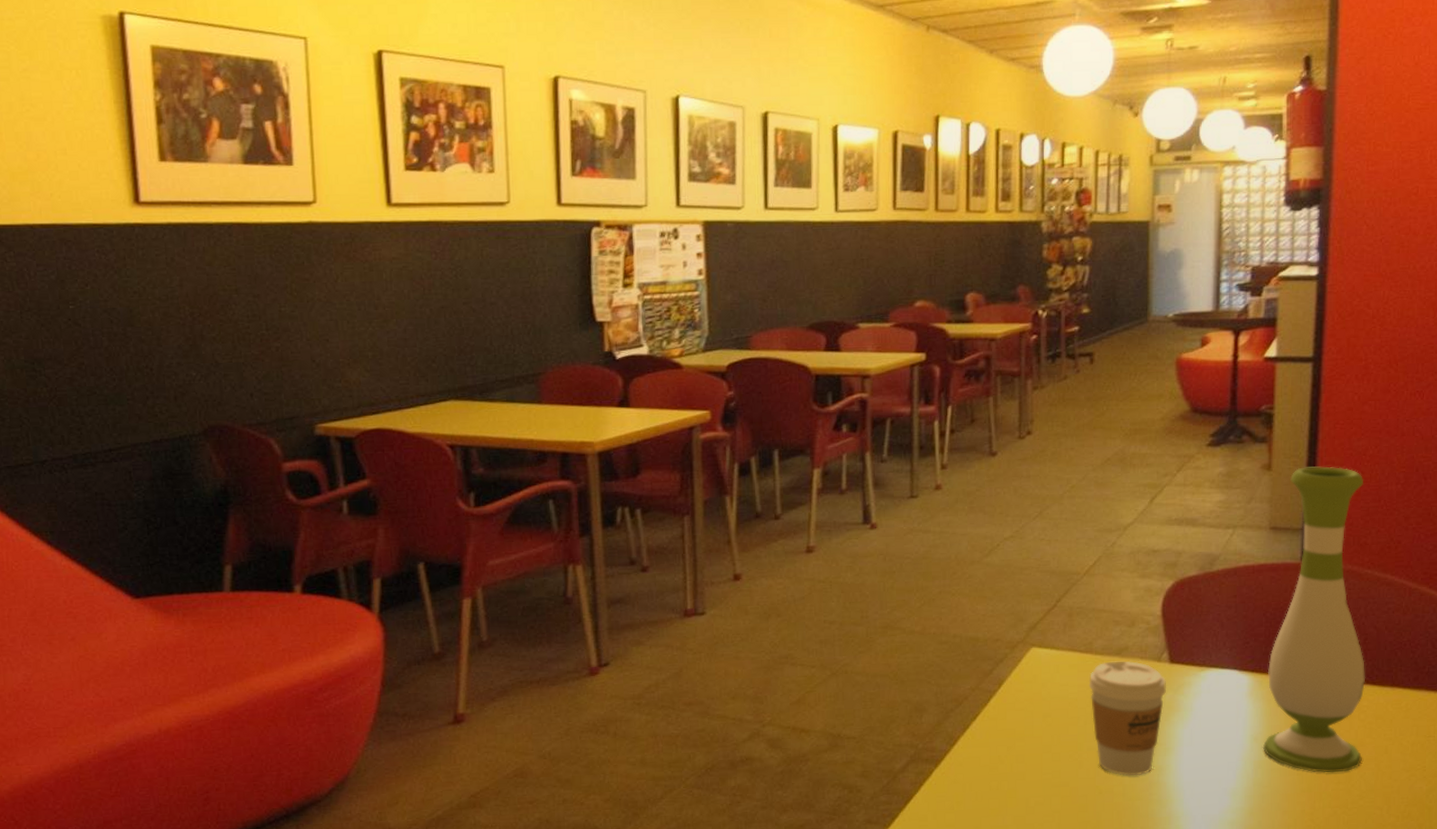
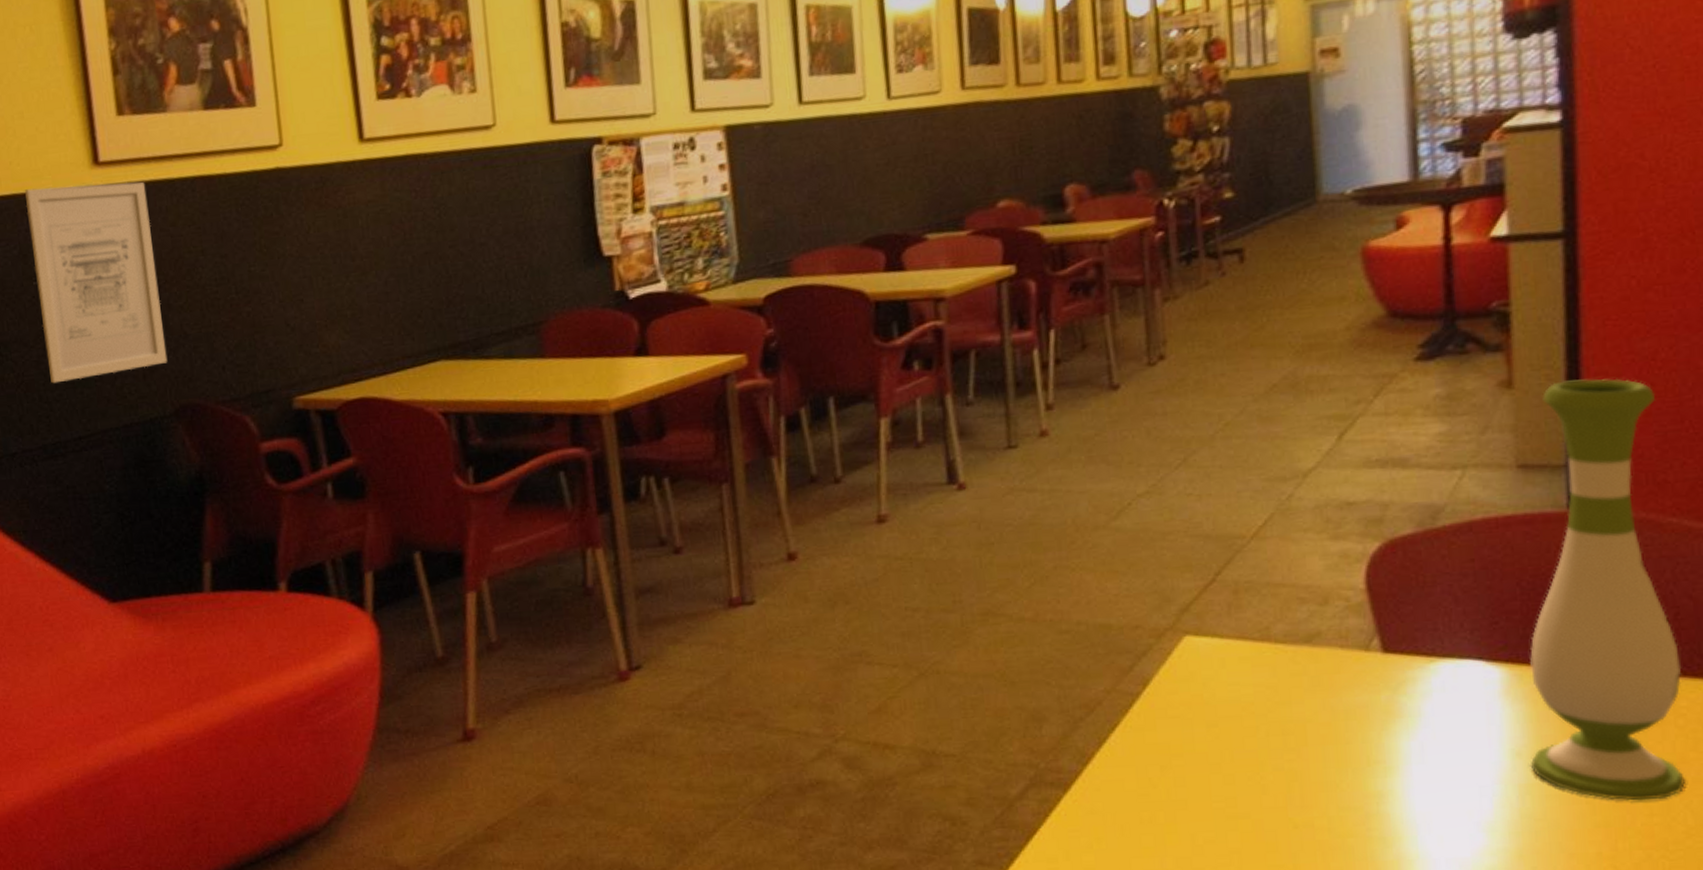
wall art: none [65,220,199,400] -> present [25,181,168,384]
coffee cup: present [1088,661,1166,776] -> none [1268,650,1381,805]

